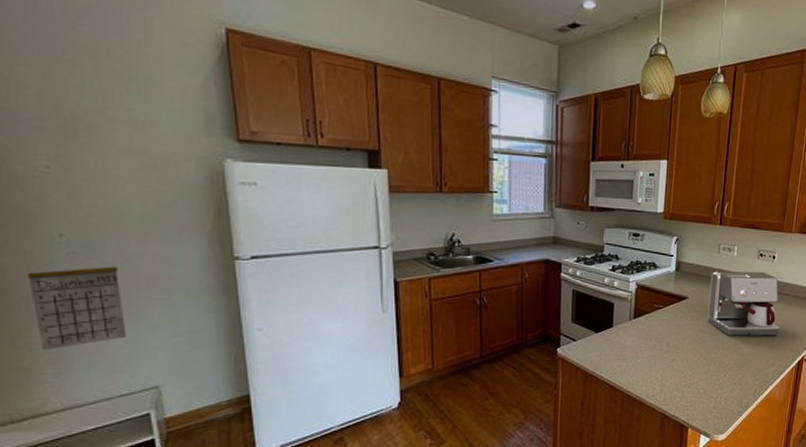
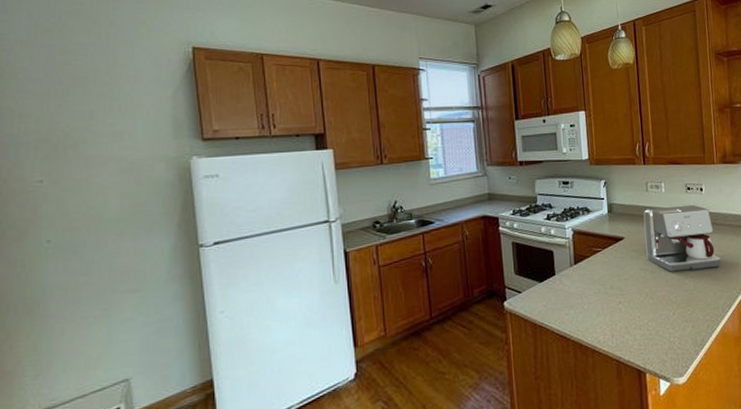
calendar: present [27,252,127,350] -> none [17,256,102,352]

